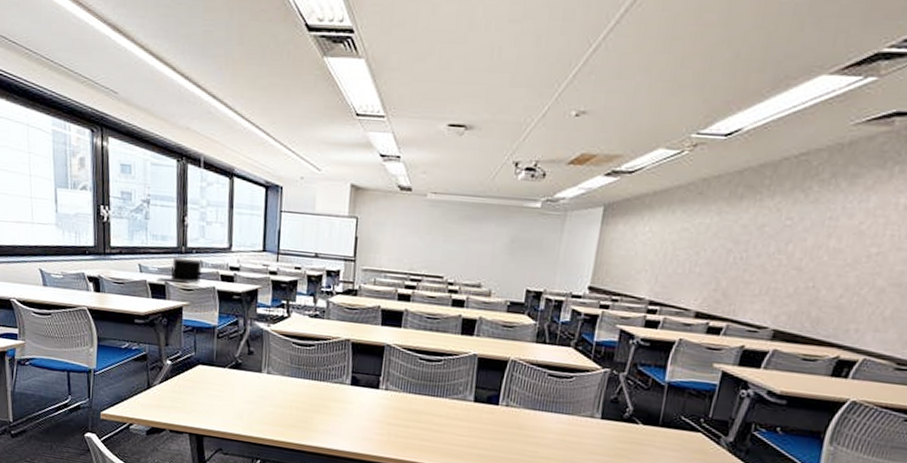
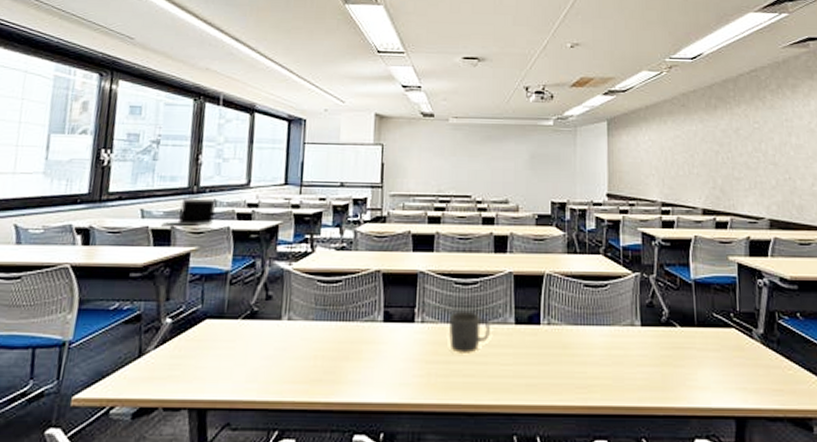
mug: none [409,383,450,422] -> present [448,310,490,355]

